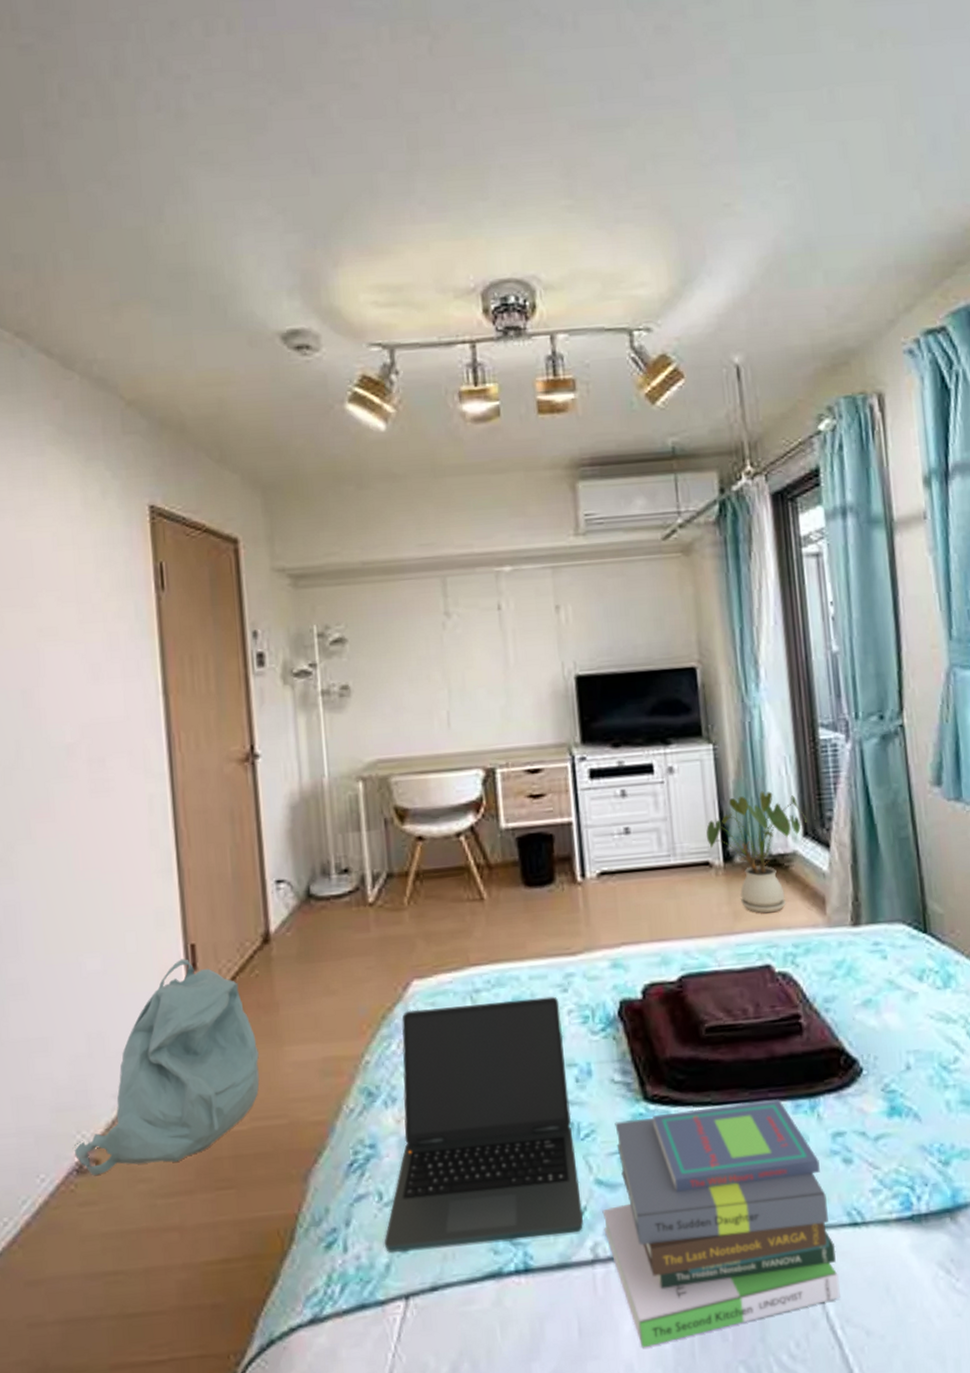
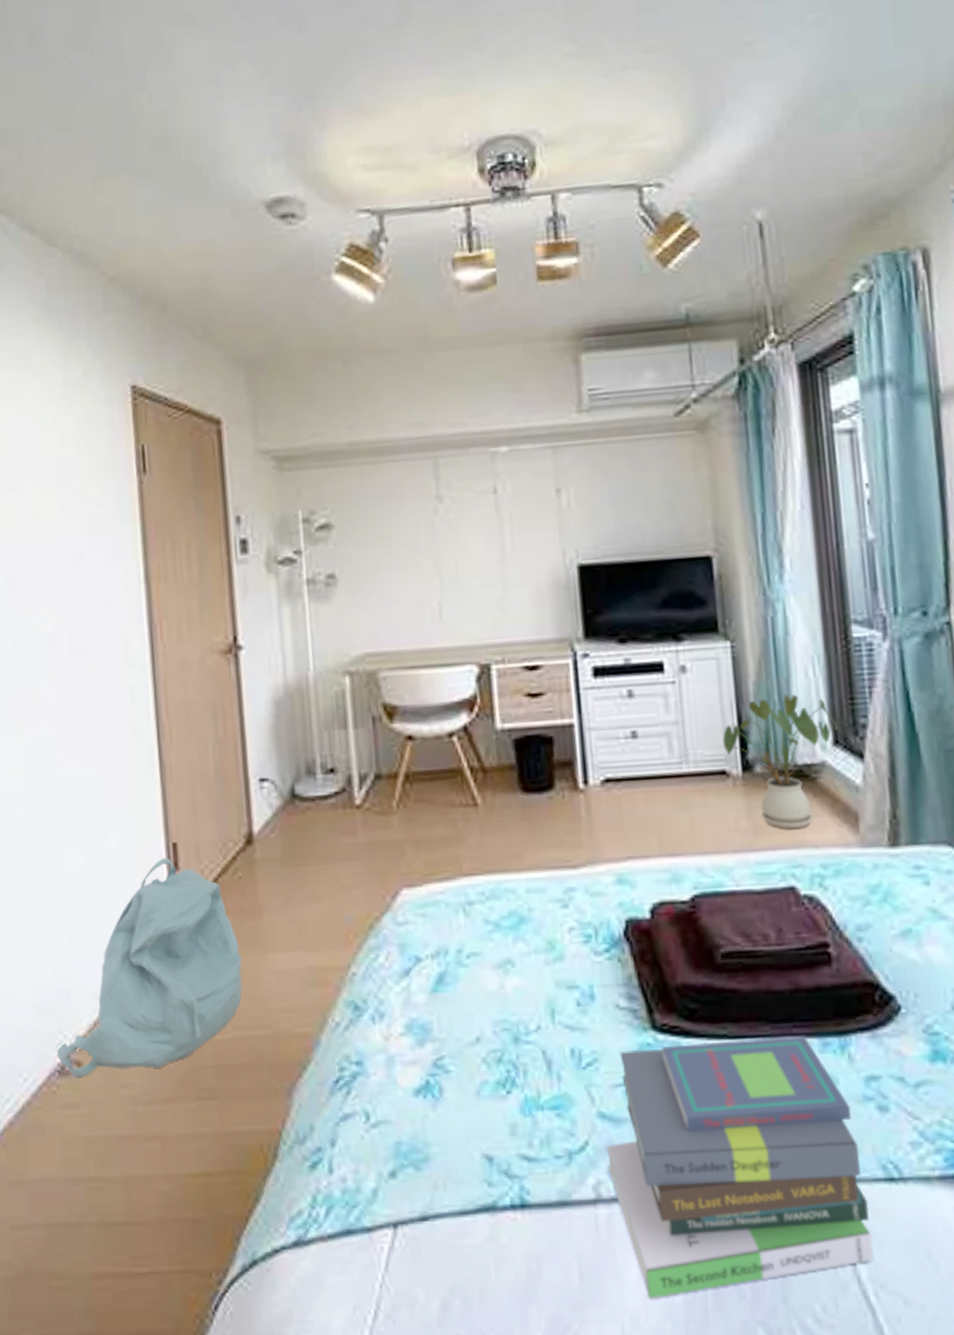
laptop: present [384,996,583,1252] -> none [371,912,585,1177]

